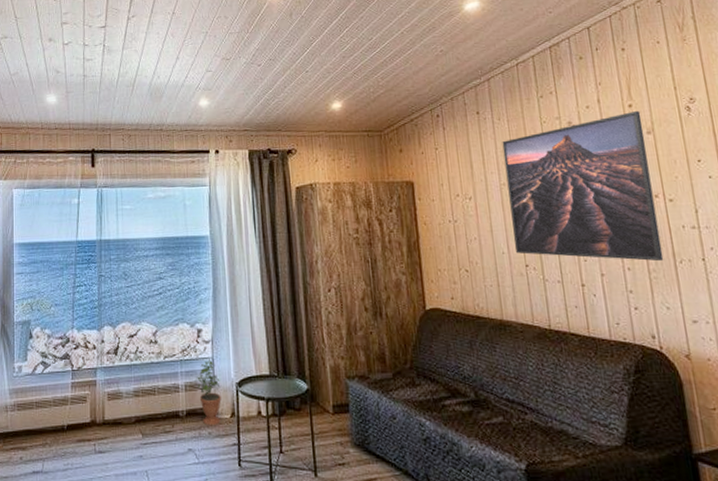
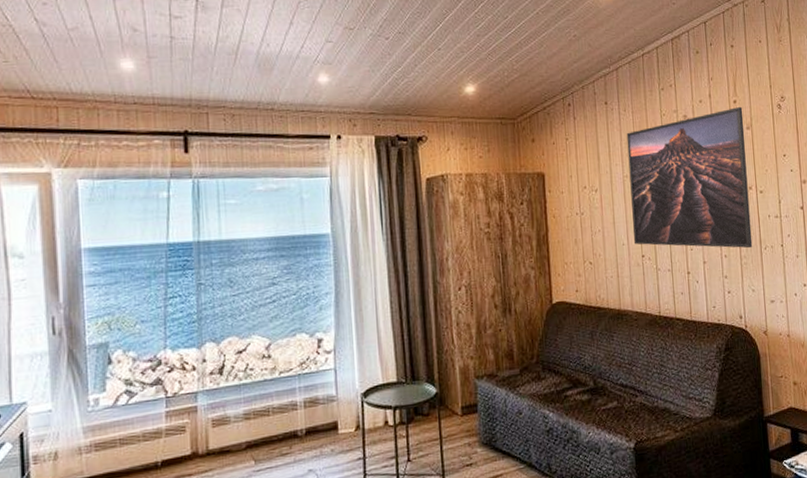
potted plant: present [194,357,221,426] -> none [315,369,345,443]

